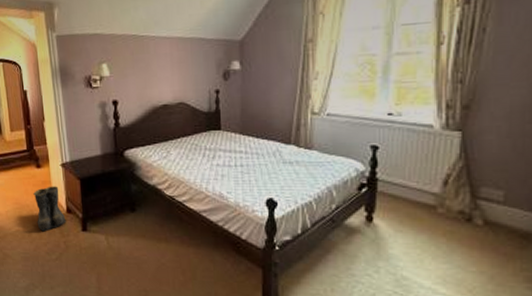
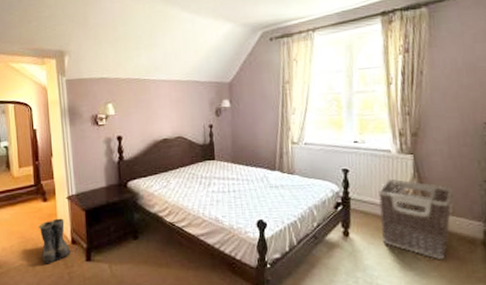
clothes hamper: none [413,158,506,253] -> present [378,178,453,259]

